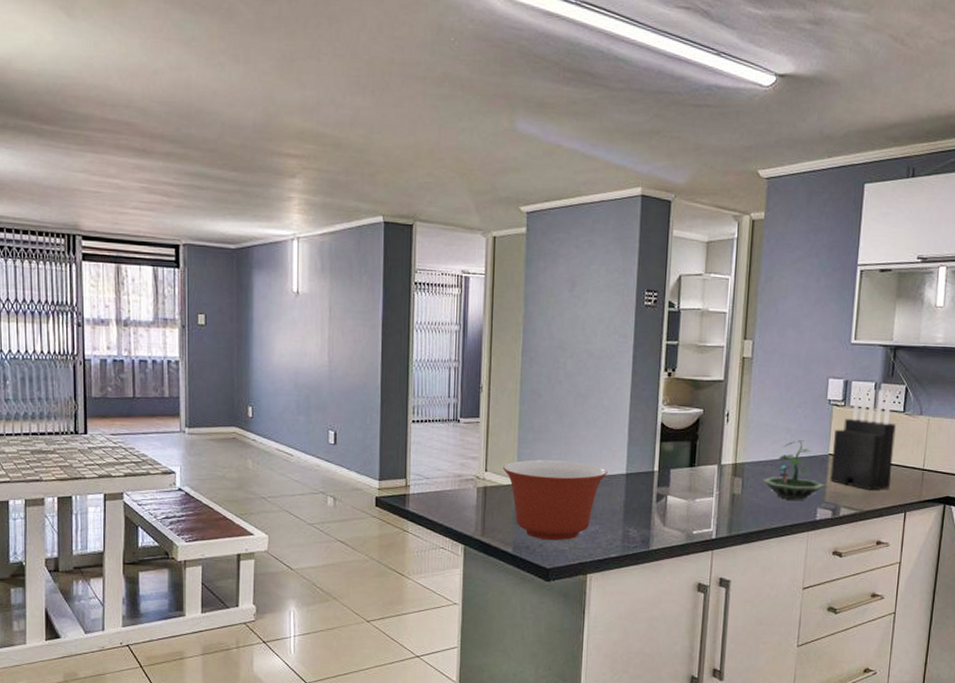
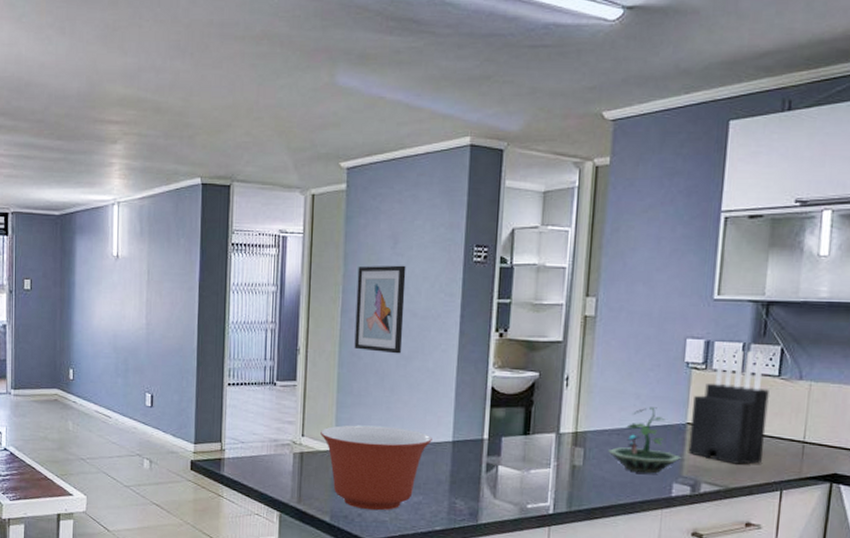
wall art: none [535,307,583,392] -> present [354,265,406,354]

